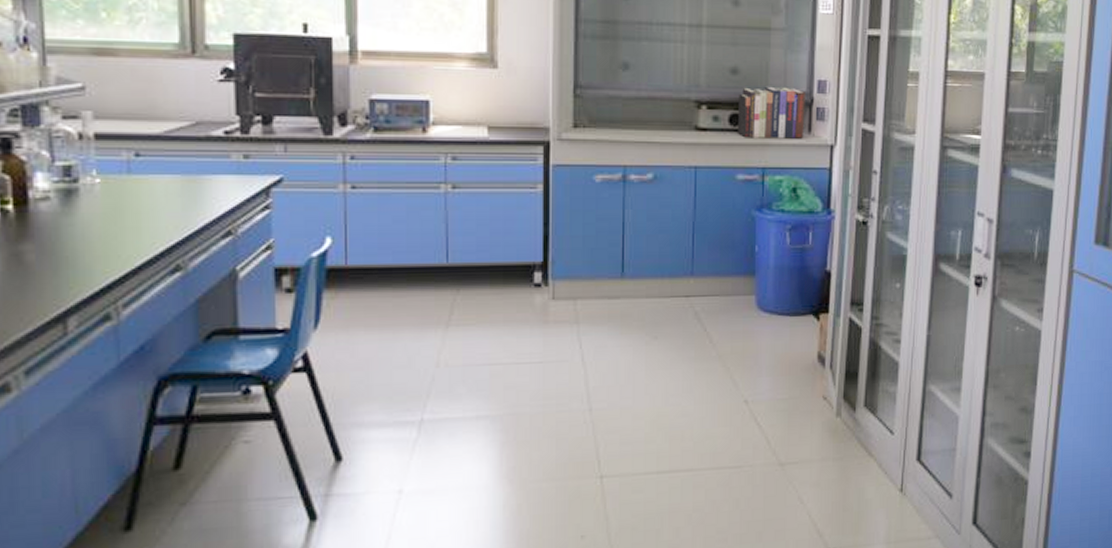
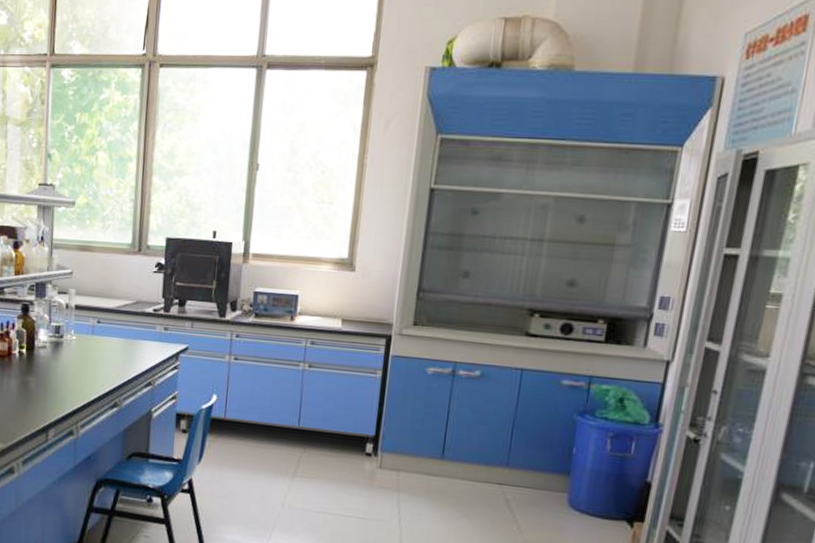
books: present [738,86,805,139] -> none [568,299,645,352]

